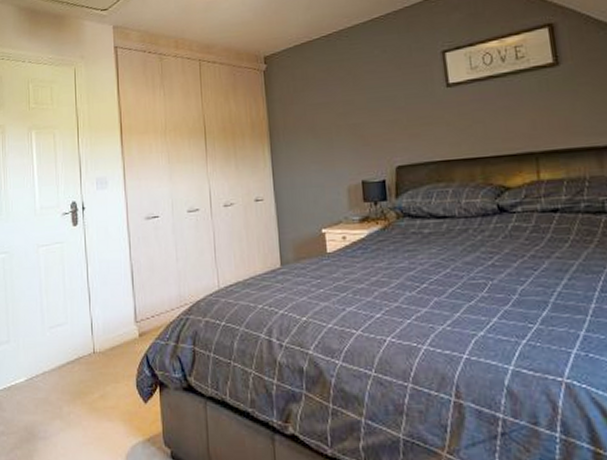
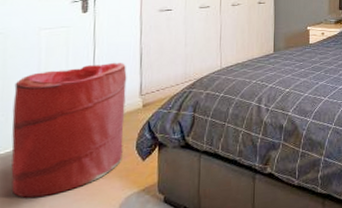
laundry hamper: none [22,281,124,436] -> present [11,62,127,199]

